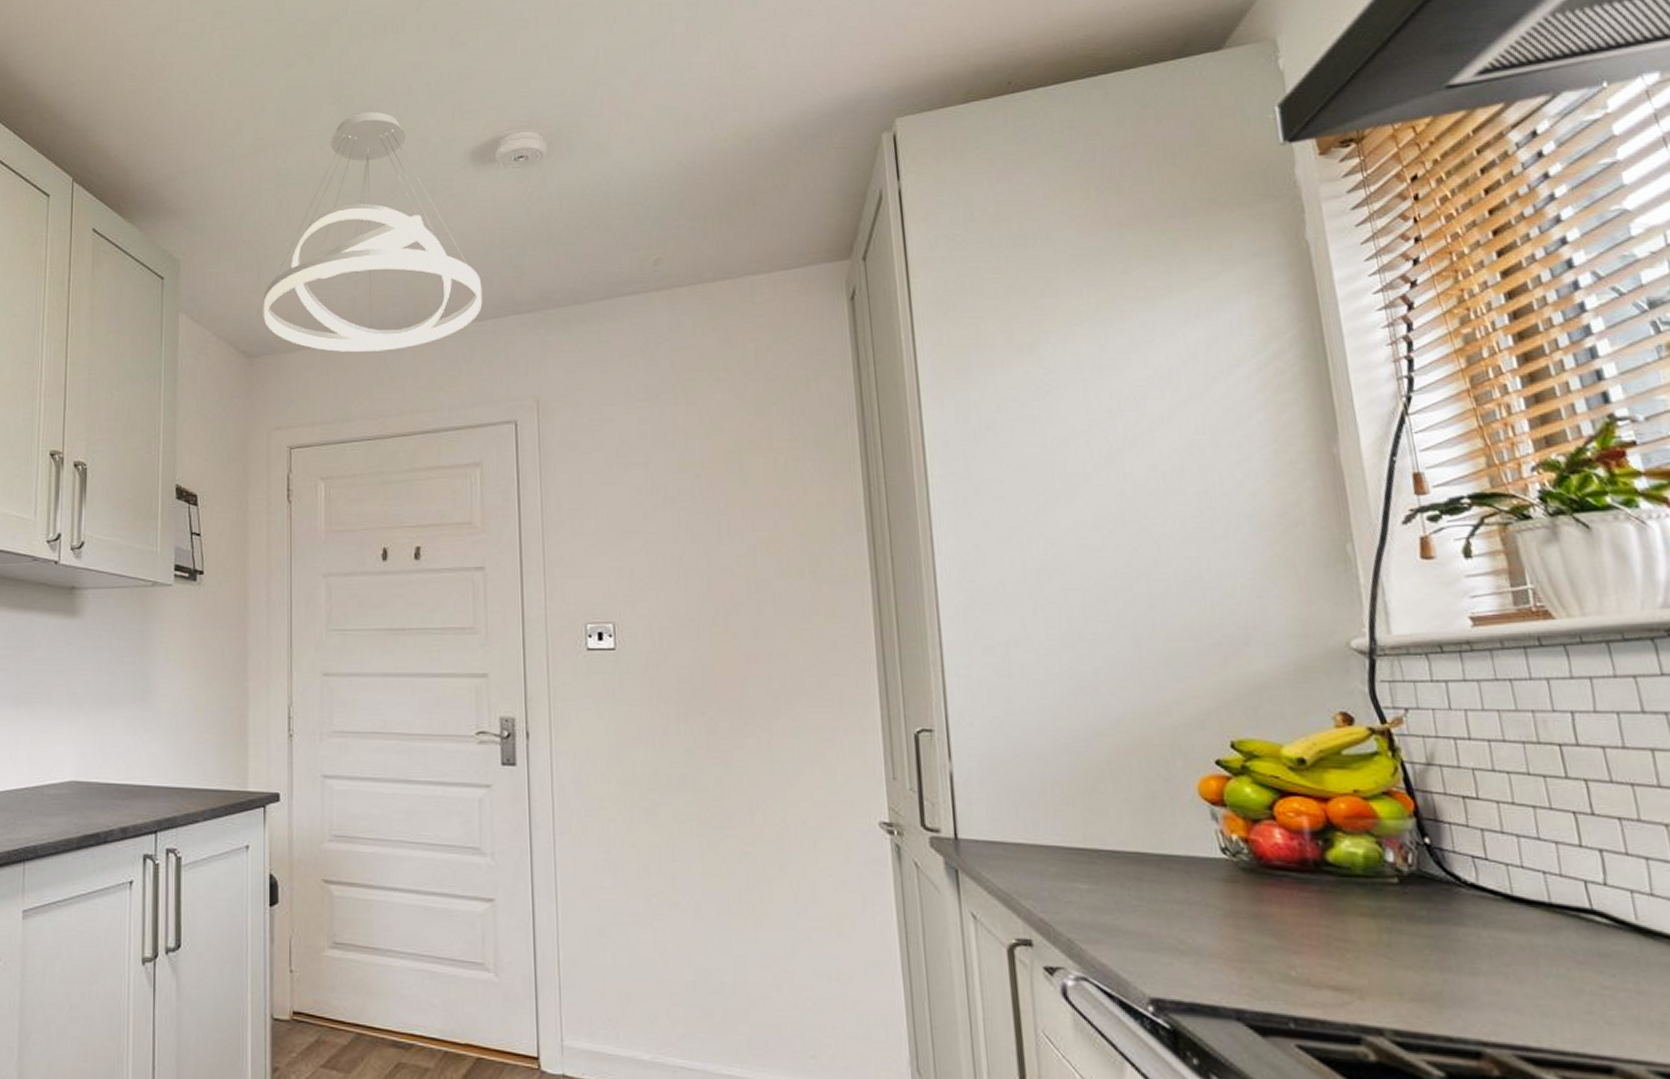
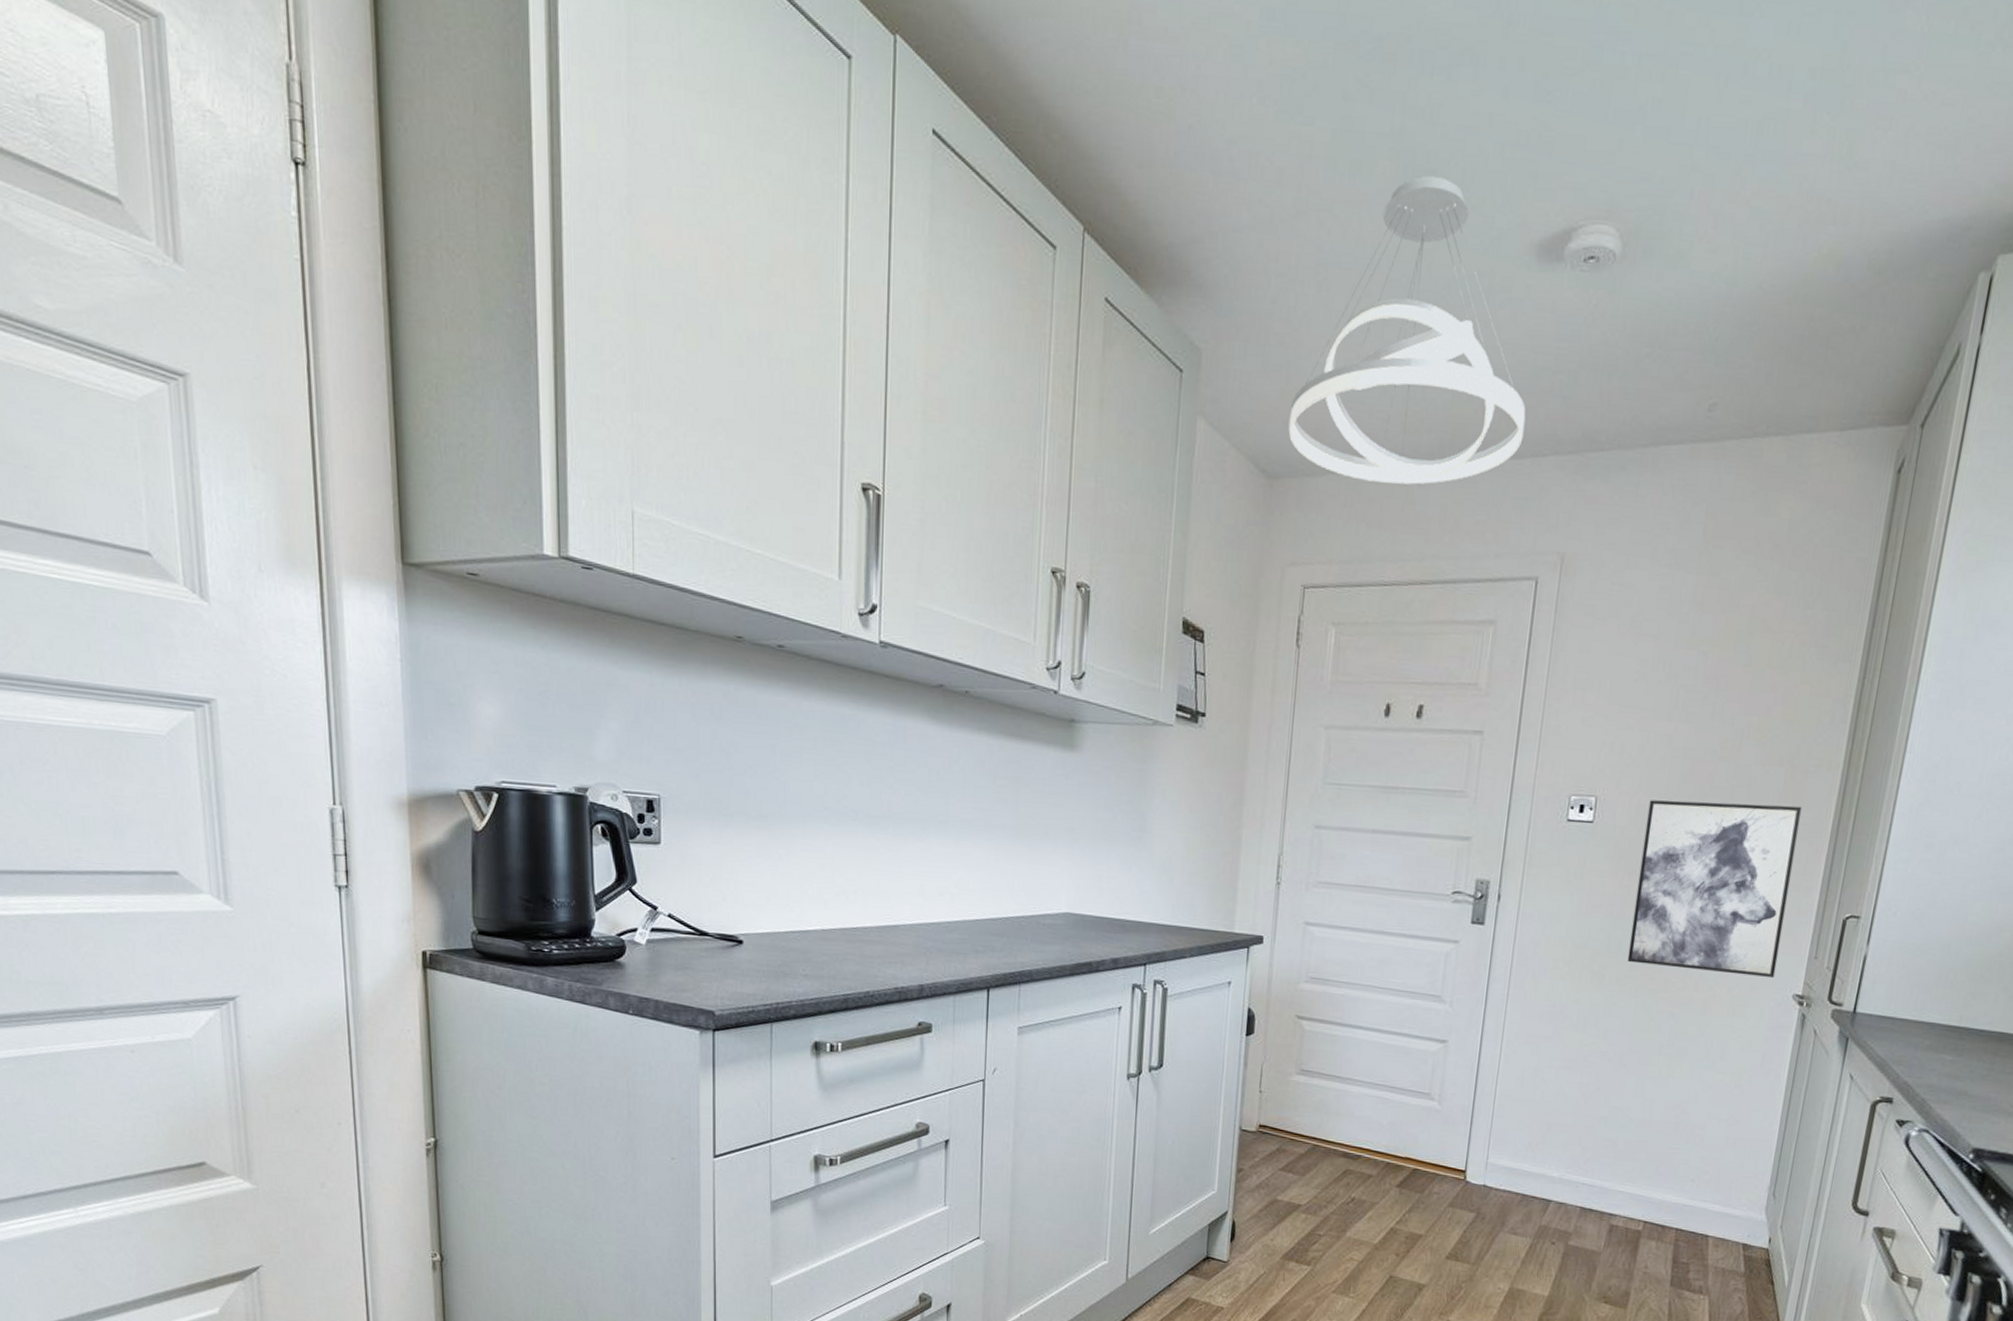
wall art: none [671,617,853,804] -> present [1627,800,1803,977]

